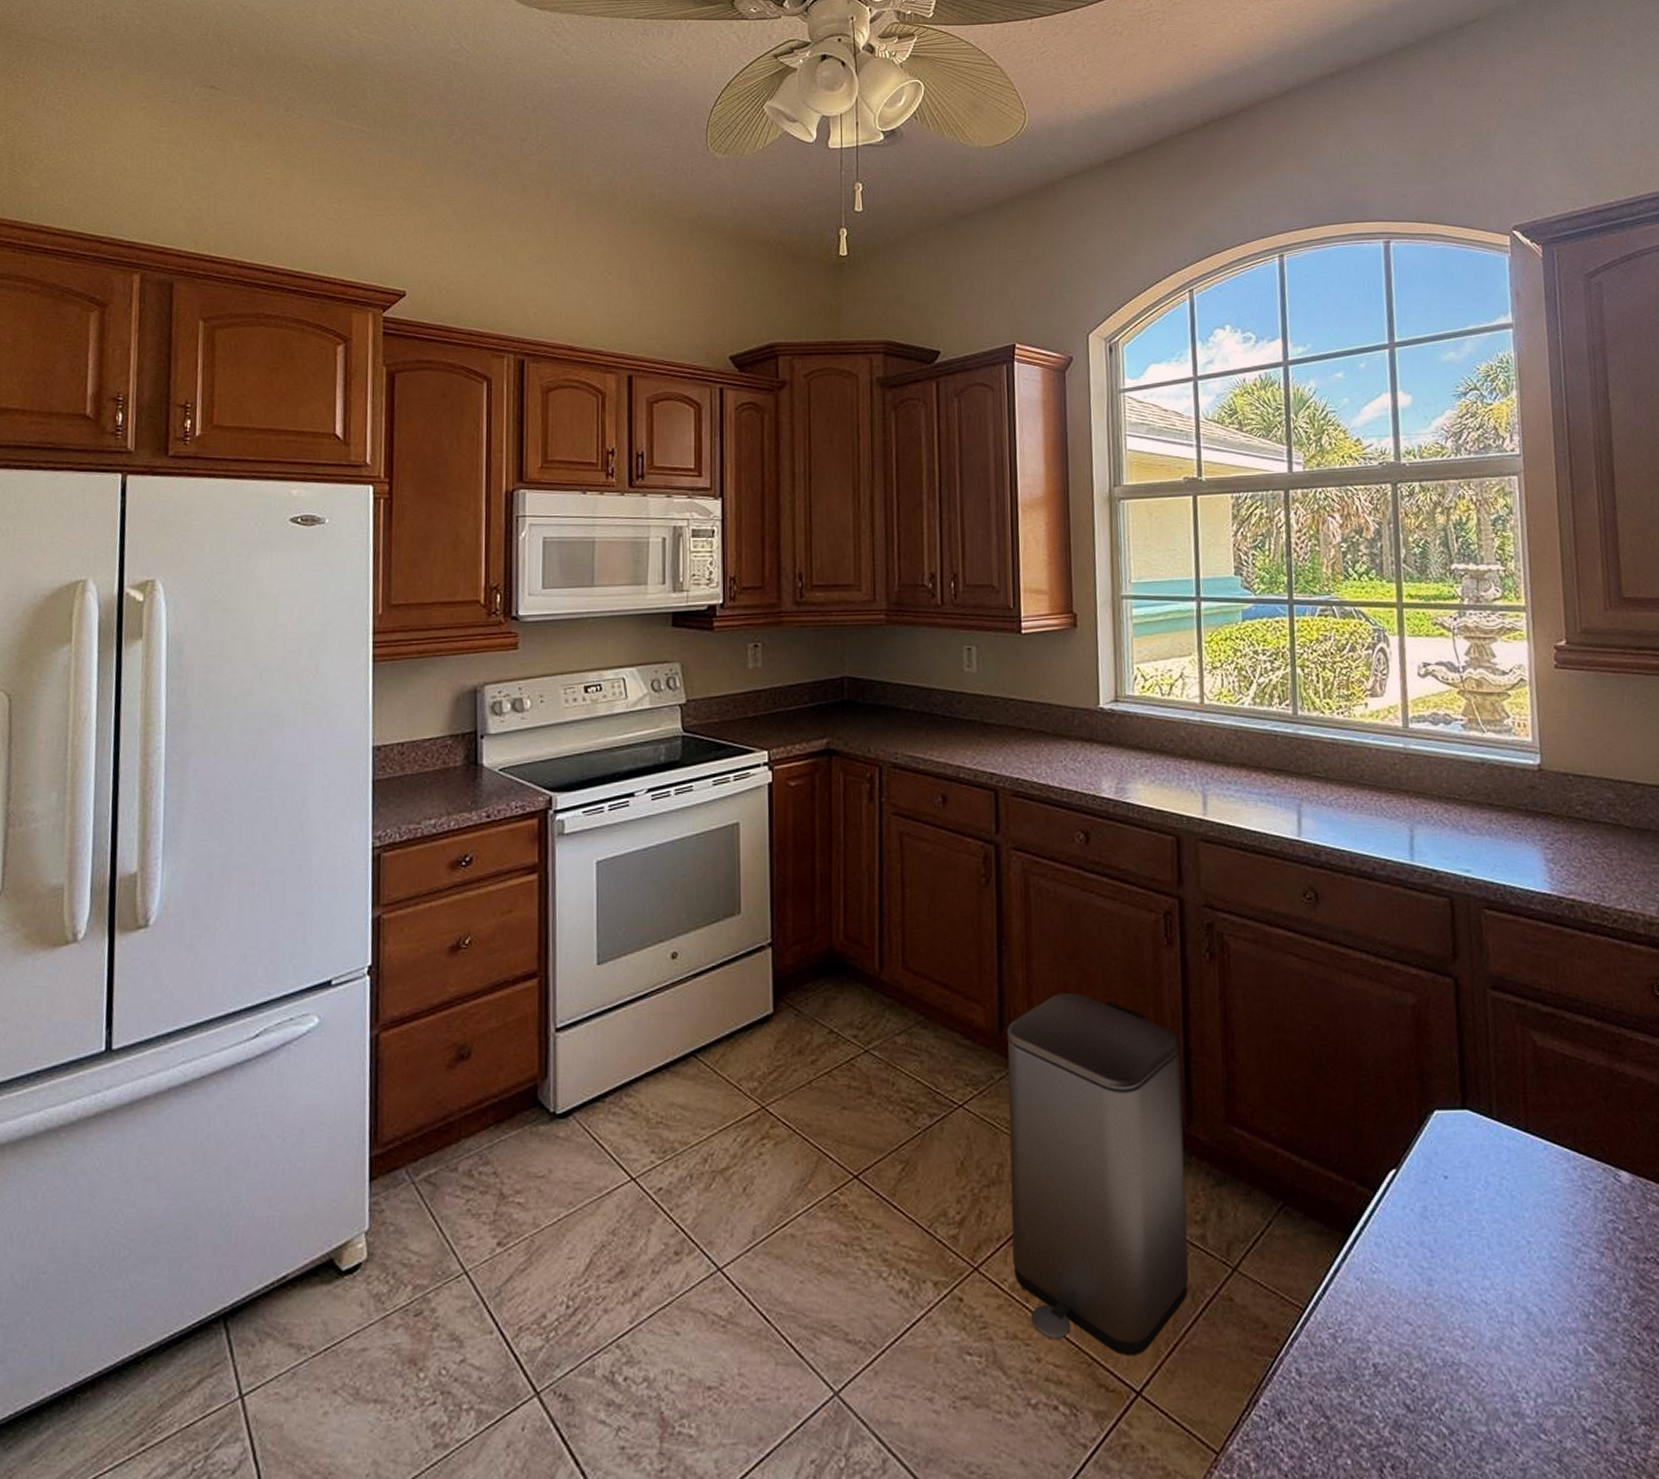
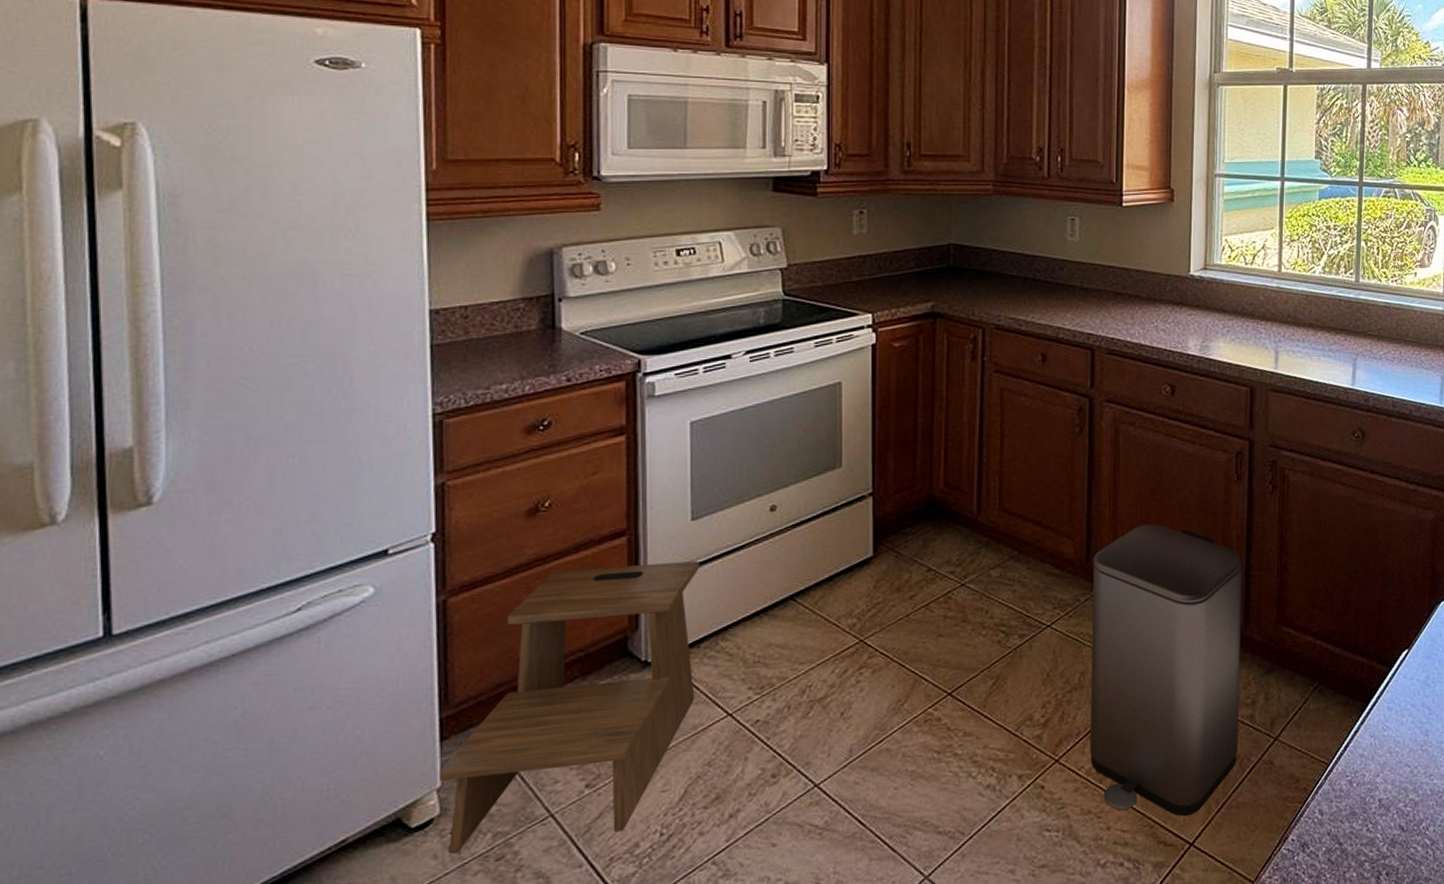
step stool: none [367,1008,604,1303] -> present [438,560,699,854]

